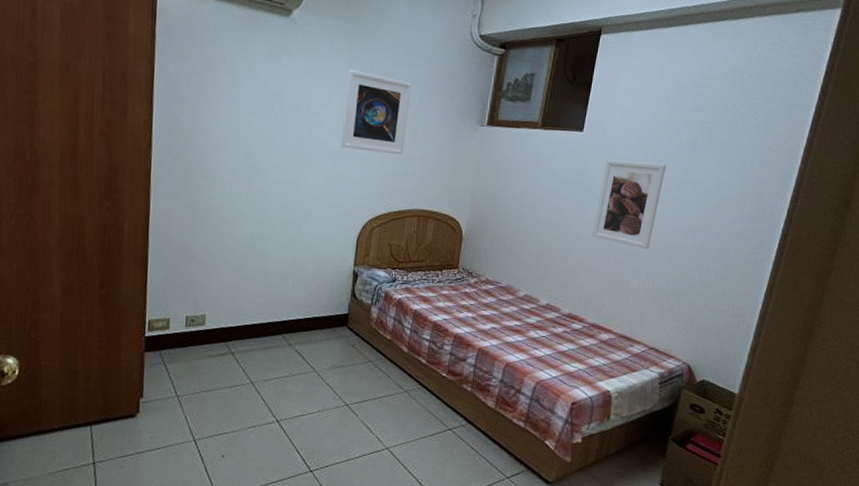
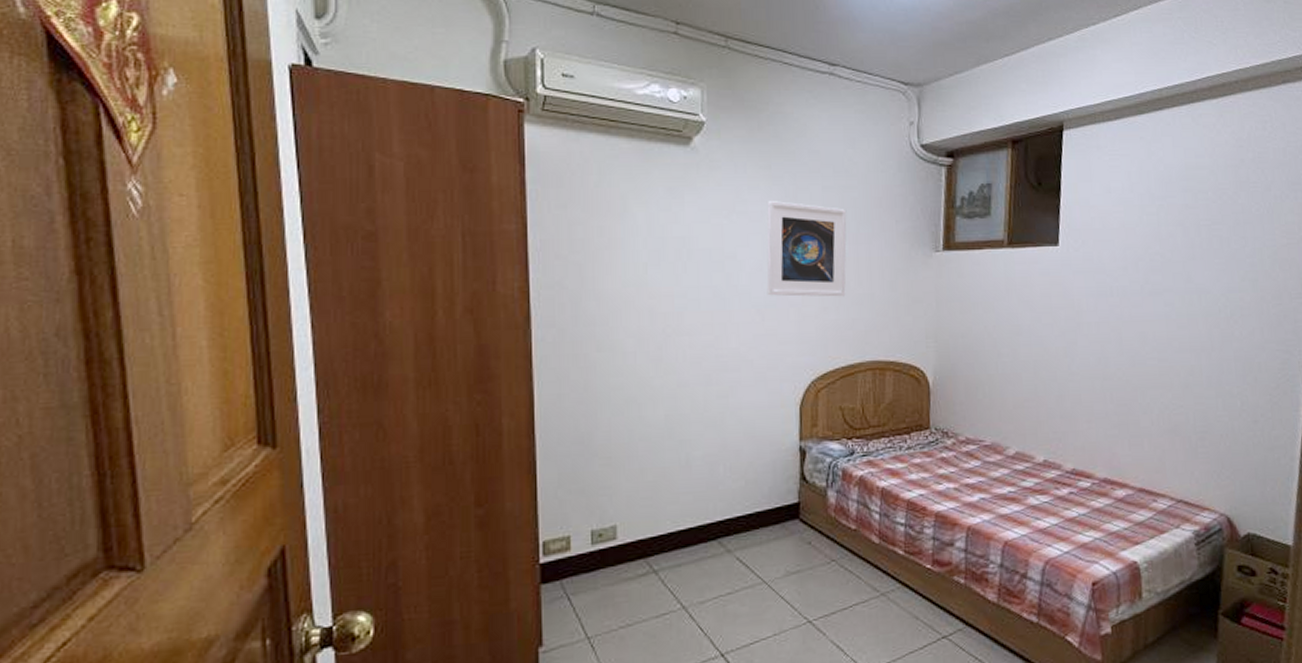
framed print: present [592,160,667,249] -> none [1086,274,1163,379]

